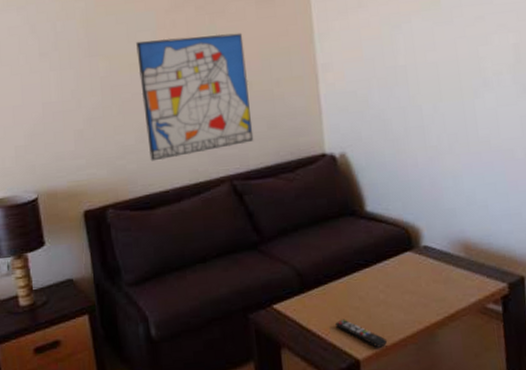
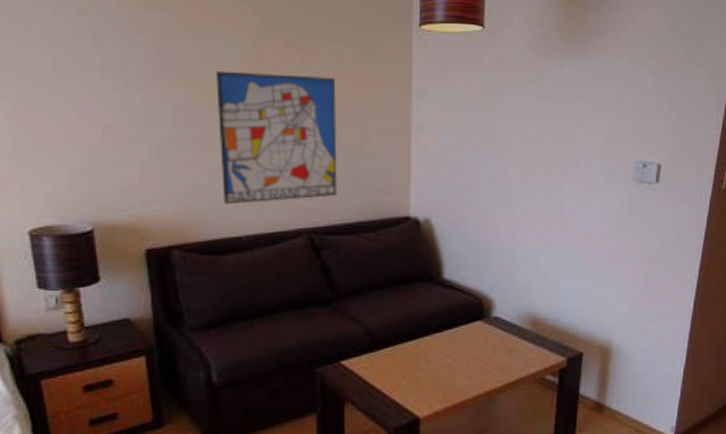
remote control: present [336,319,388,348] -> none [401,379,449,408]

